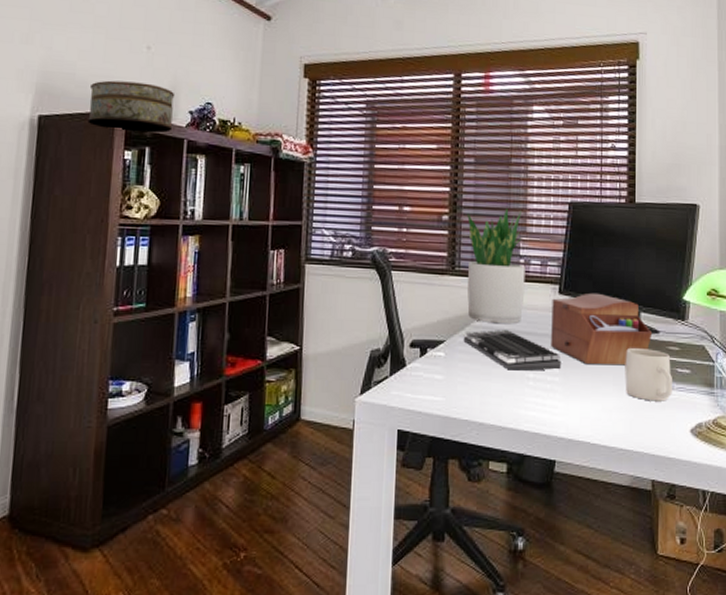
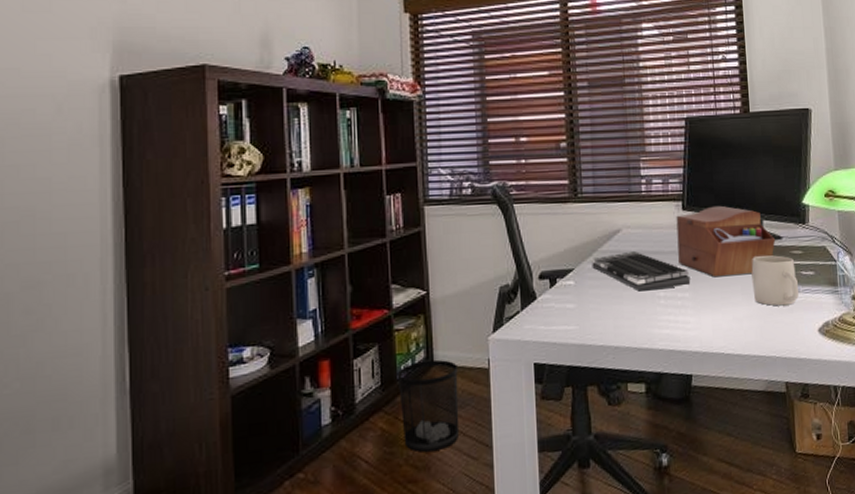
decorative box: present [87,80,176,133] -> none [174,31,269,85]
waste bin: none [264,414,323,504] -> present [397,359,460,453]
planter: present [467,208,525,324] -> none [585,129,649,247]

